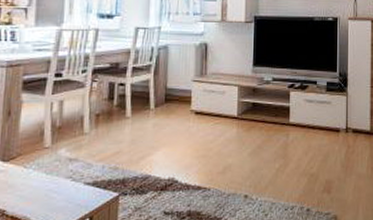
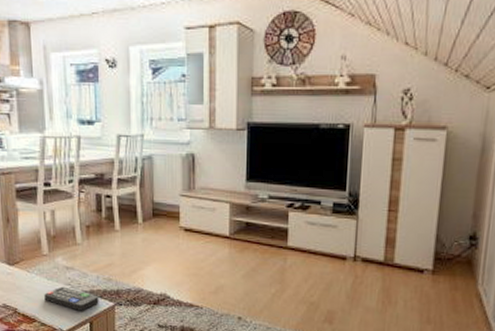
remote control: none [40,180,103,206] -> present [44,286,99,311]

